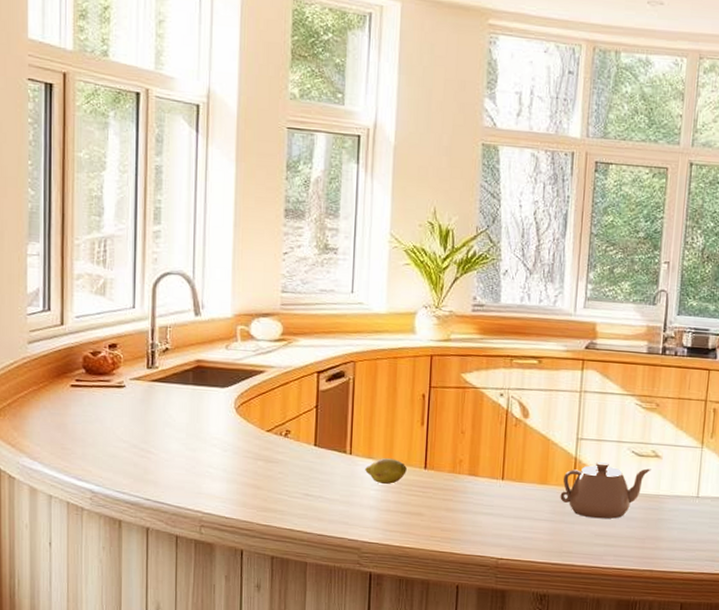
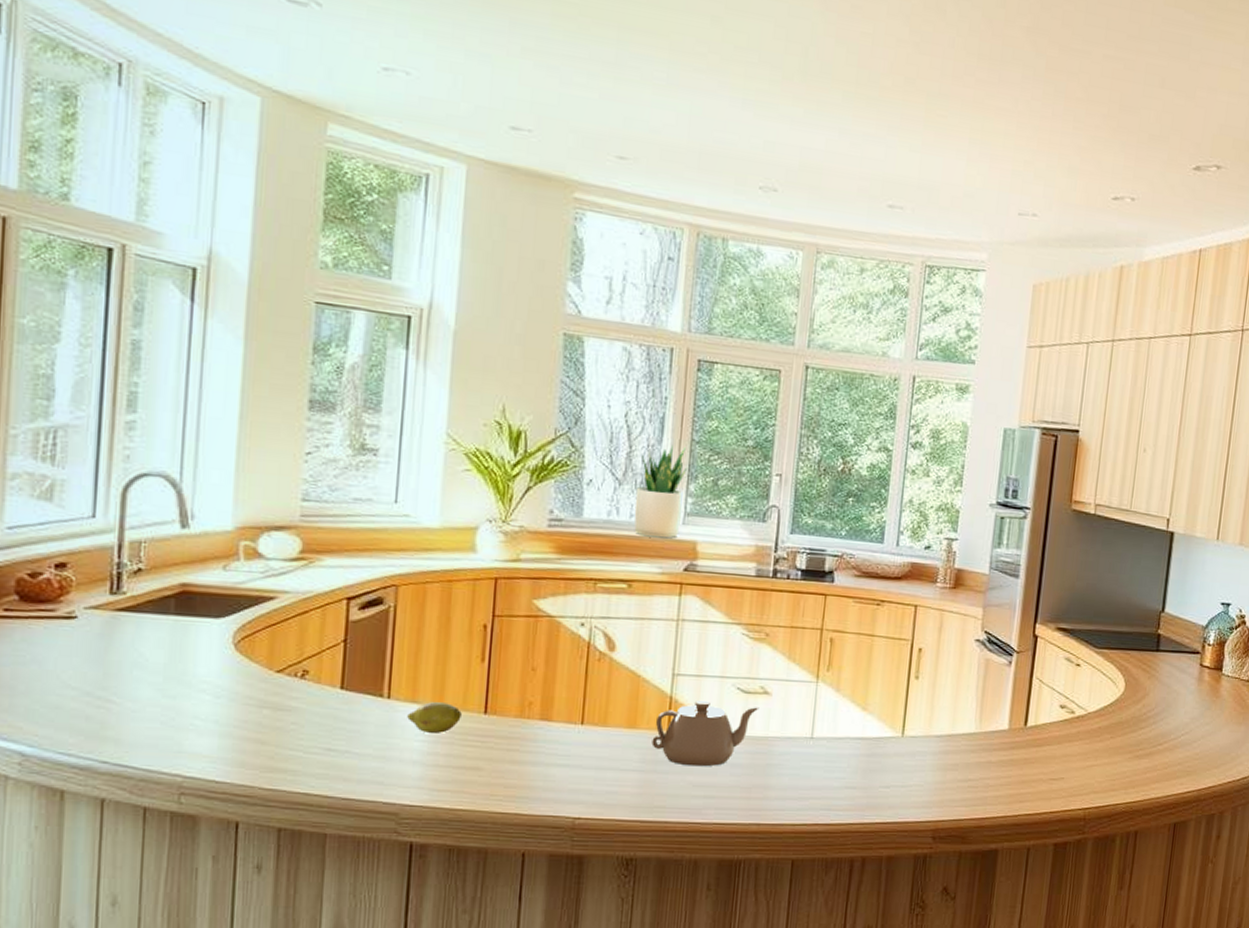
planter: none [543,238,588,321] -> present [634,445,688,539]

